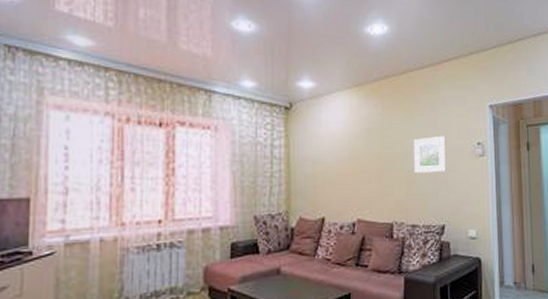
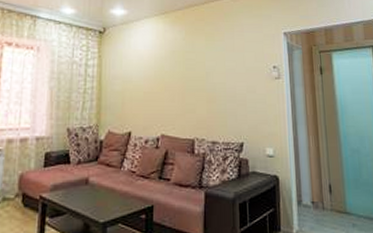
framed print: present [414,135,447,173] -> none [214,59,245,93]

